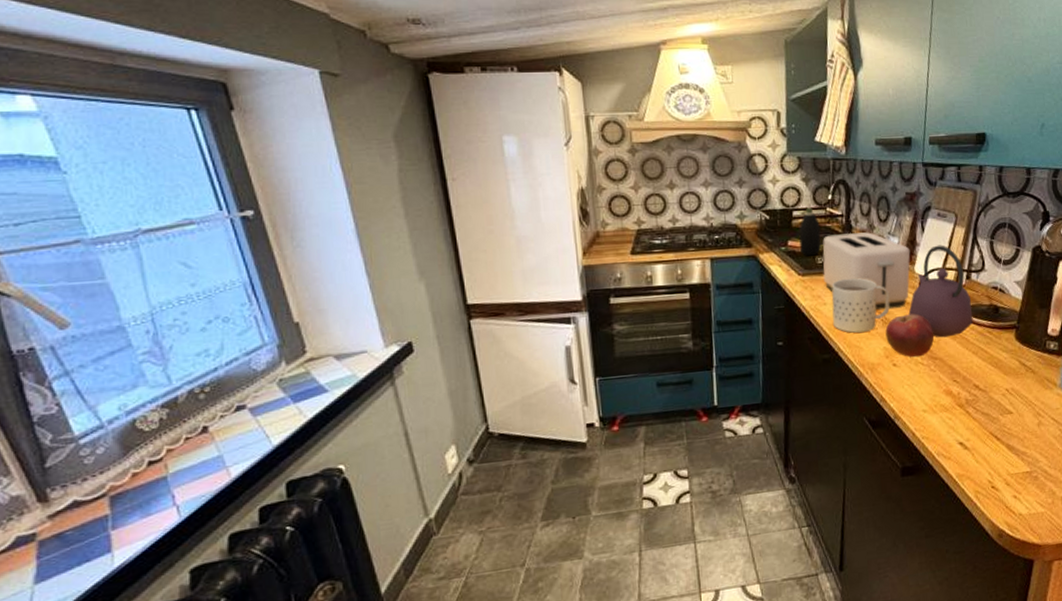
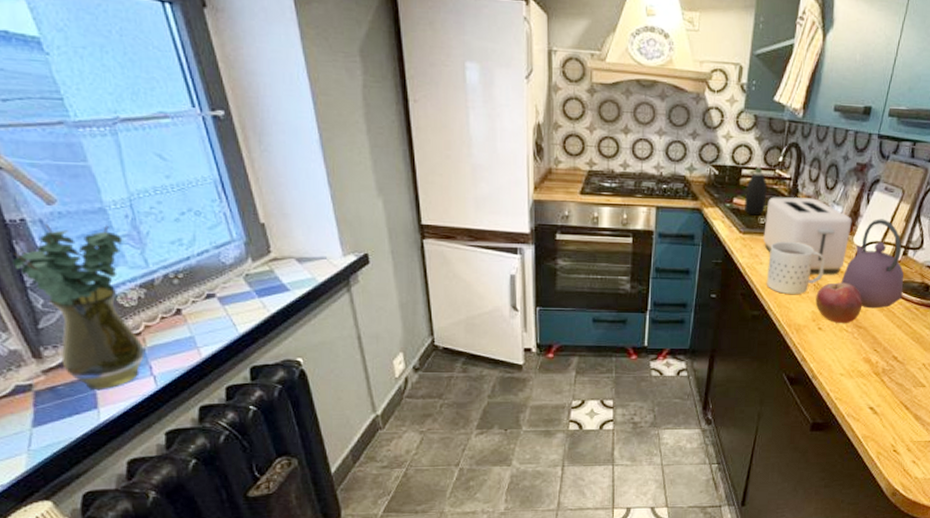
vase: none [18,344,166,530] -> present [12,223,145,389]

